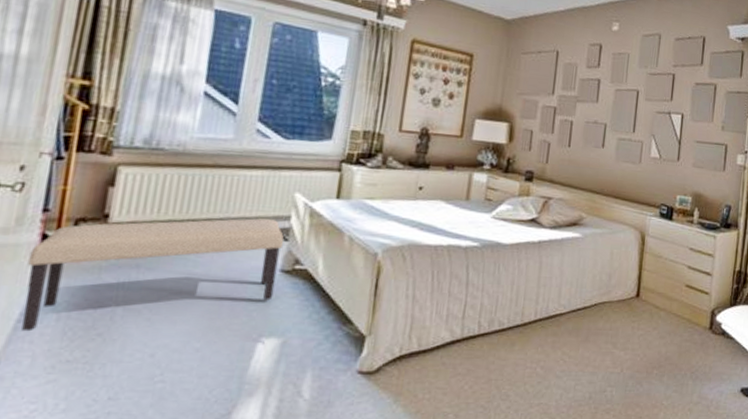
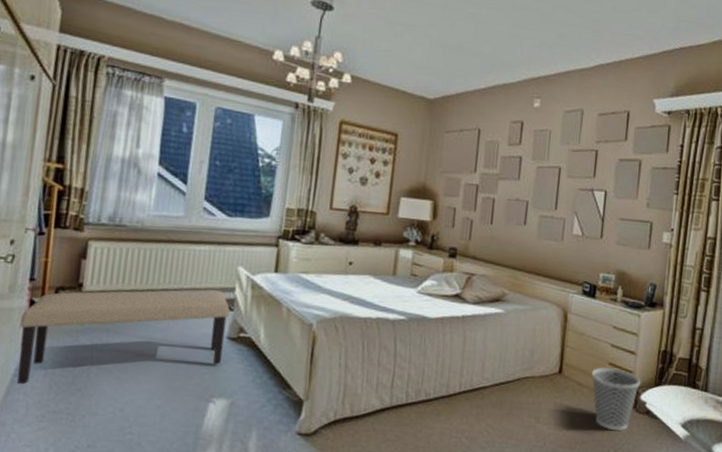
wastebasket: none [669,289,716,354] -> present [592,367,640,432]

